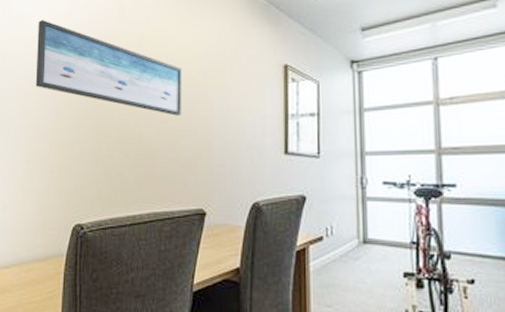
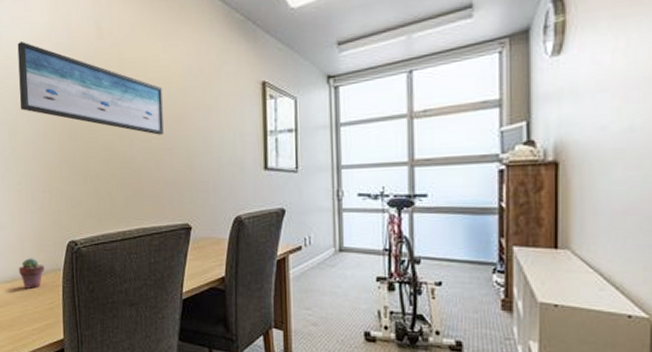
potted succulent: none [19,242,47,276] -> present [19,258,45,289]

